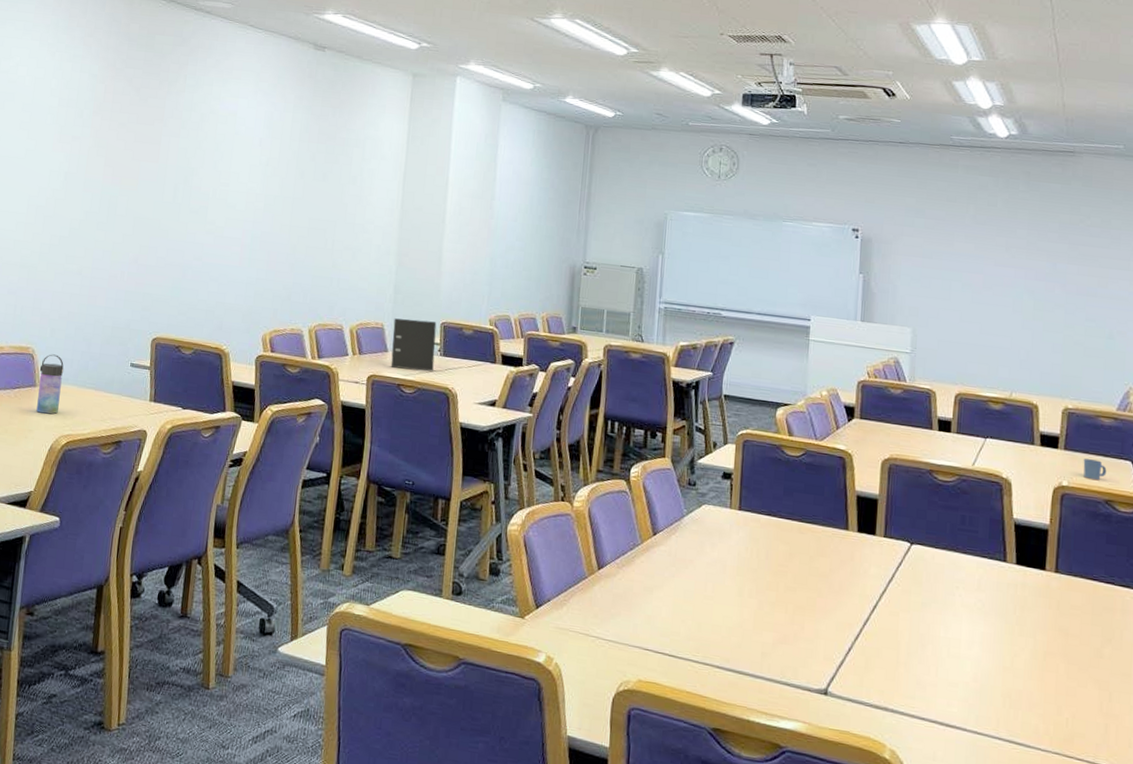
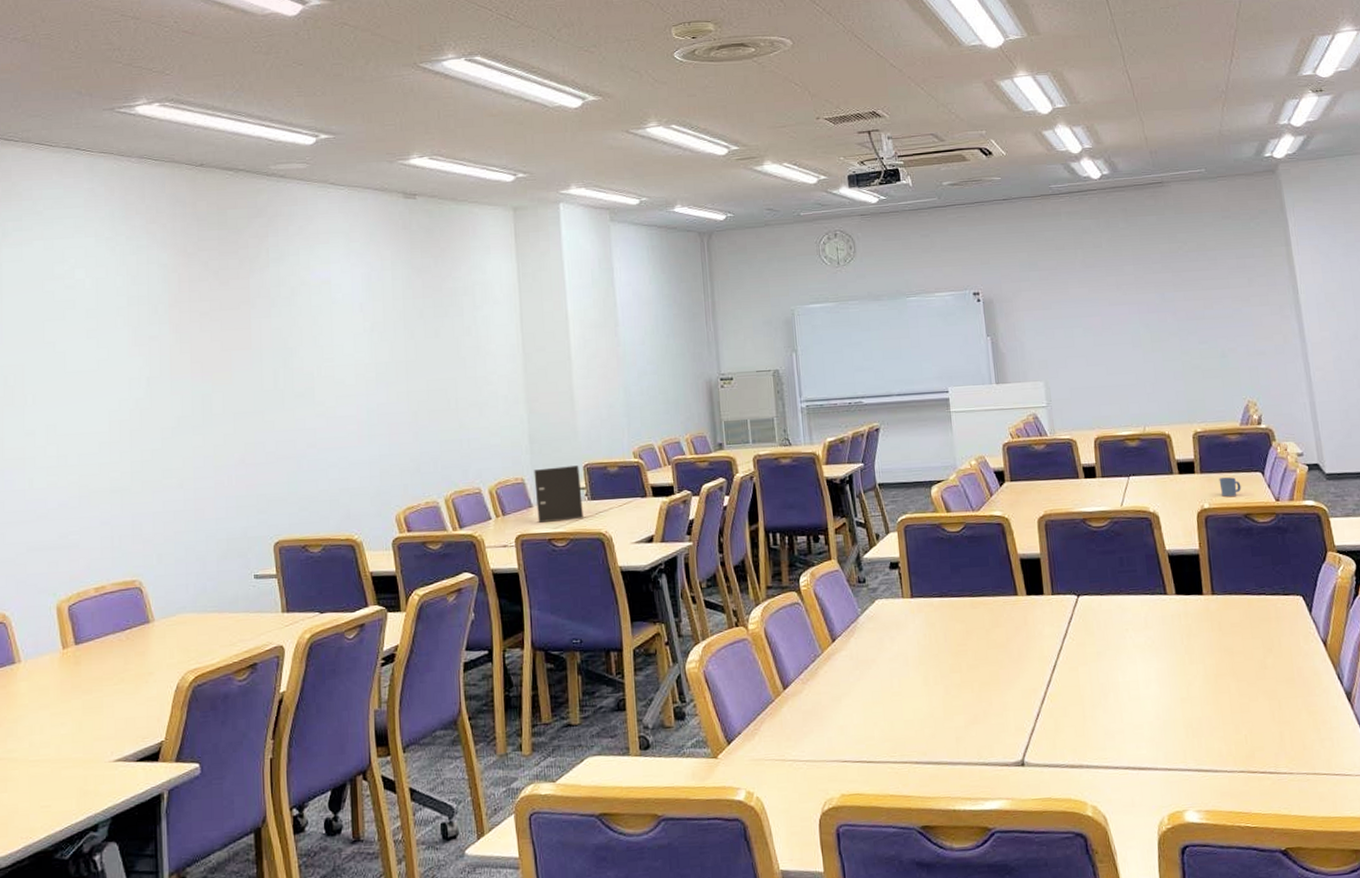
water bottle: present [36,354,64,414] -> none [150,582,180,651]

